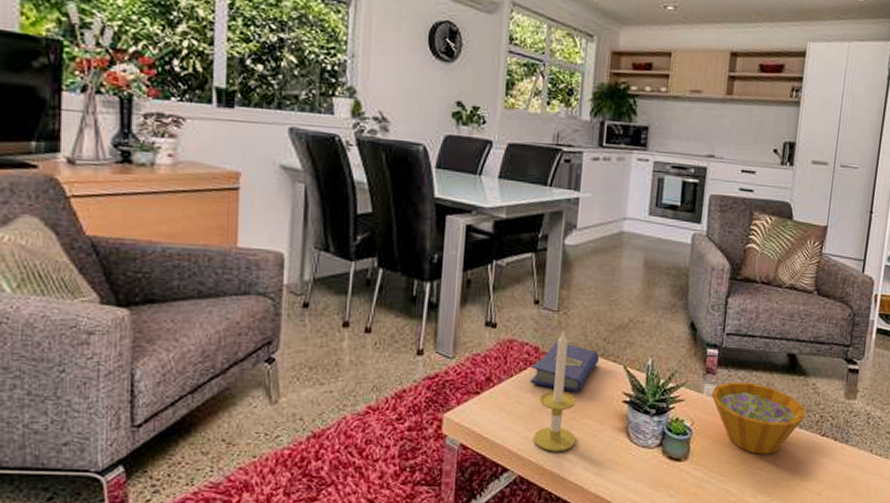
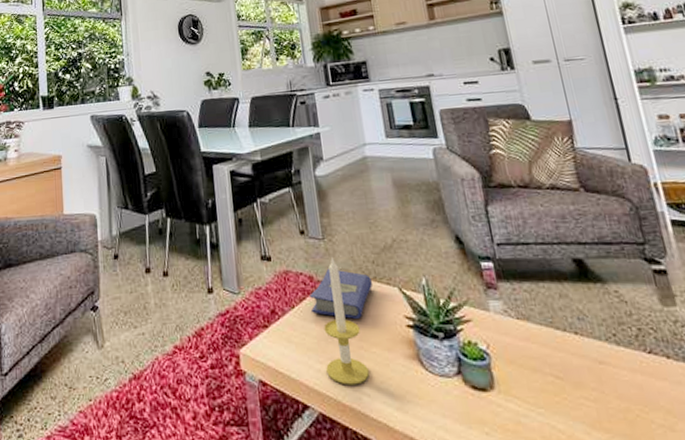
bowl: present [711,382,806,454] -> none [499,295,619,380]

